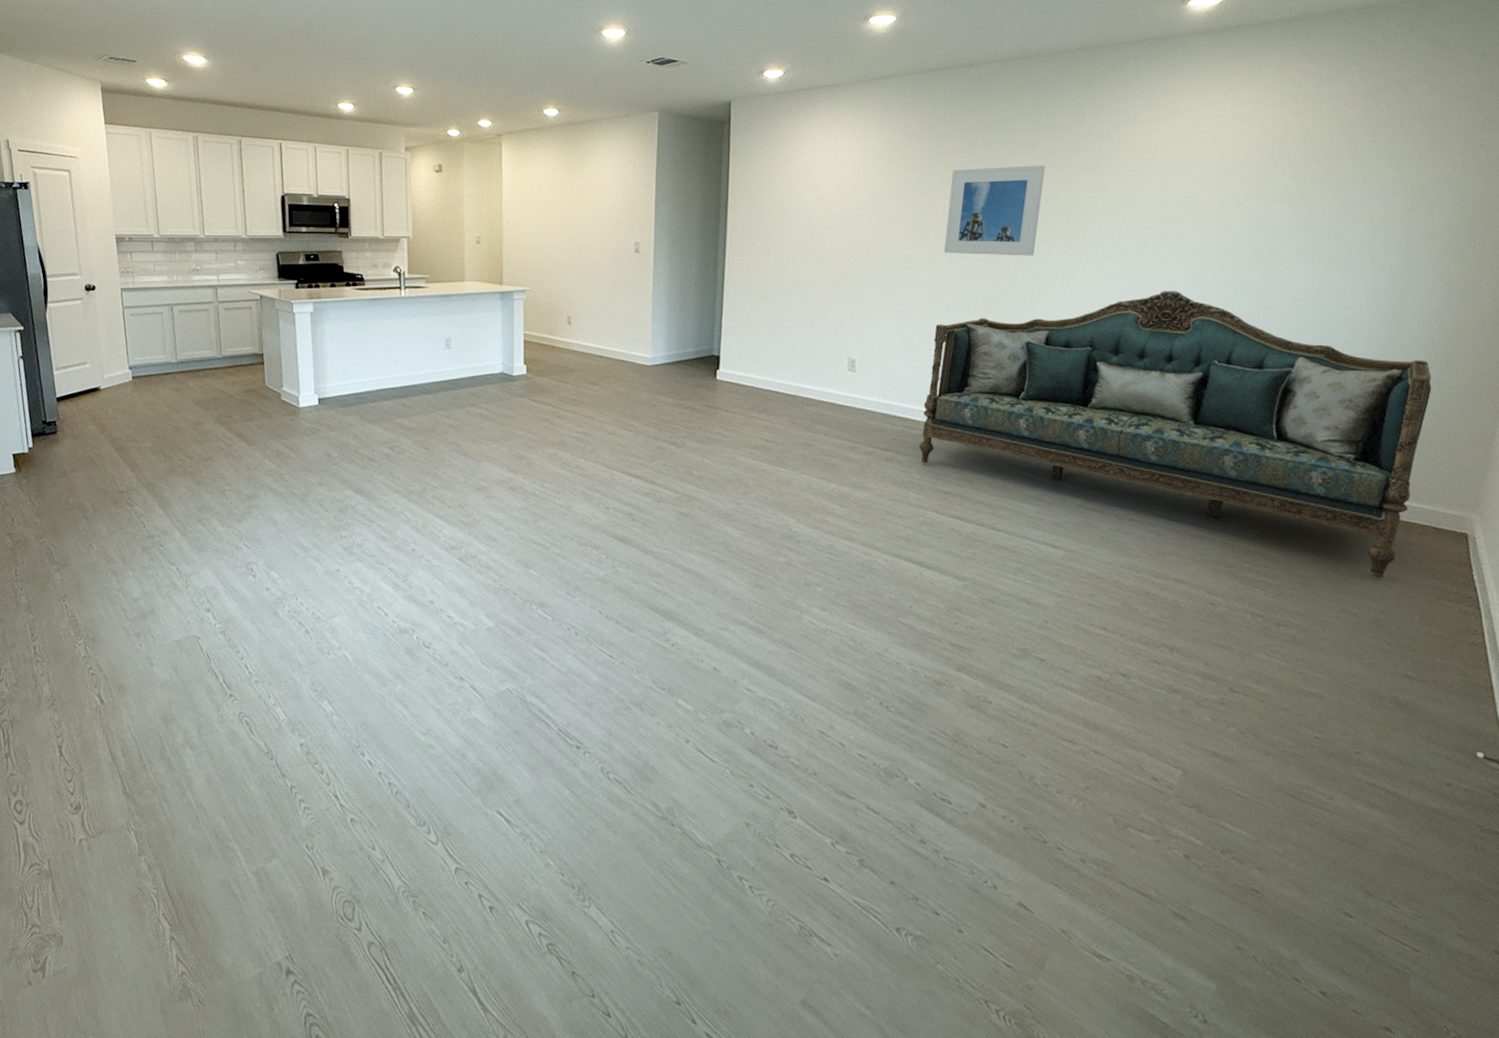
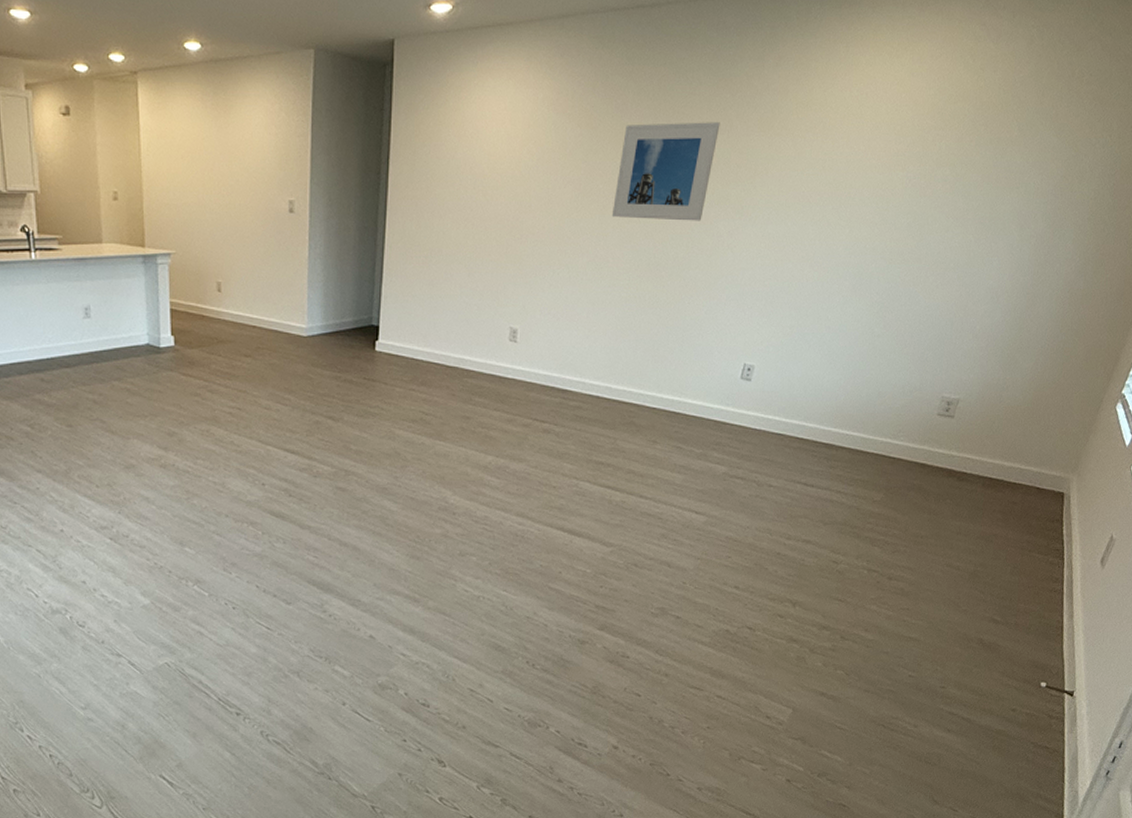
sofa: present [919,291,1432,579] -> none [576,259,1057,535]

